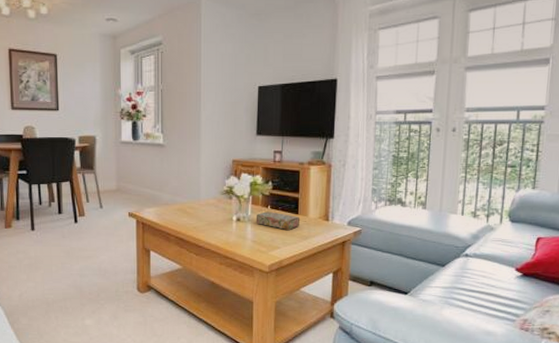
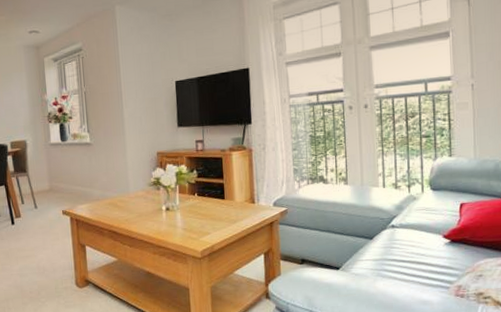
decorative box: present [255,211,301,231] -> none [184,199,228,216]

